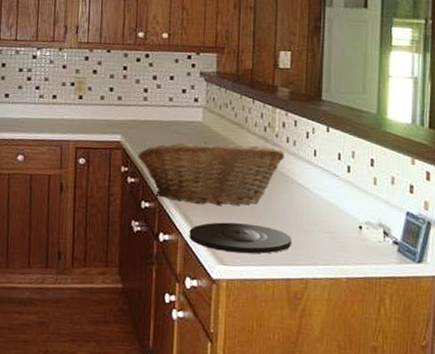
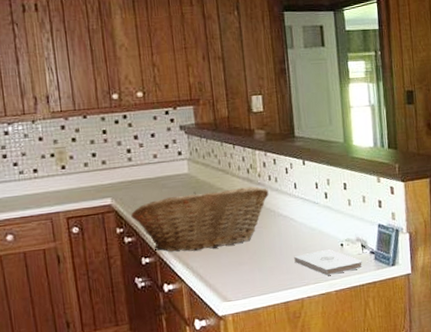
plate: present [189,222,291,254] -> none [191,259,285,290]
notepad: none [303,229,382,259] -> present [294,249,363,276]

